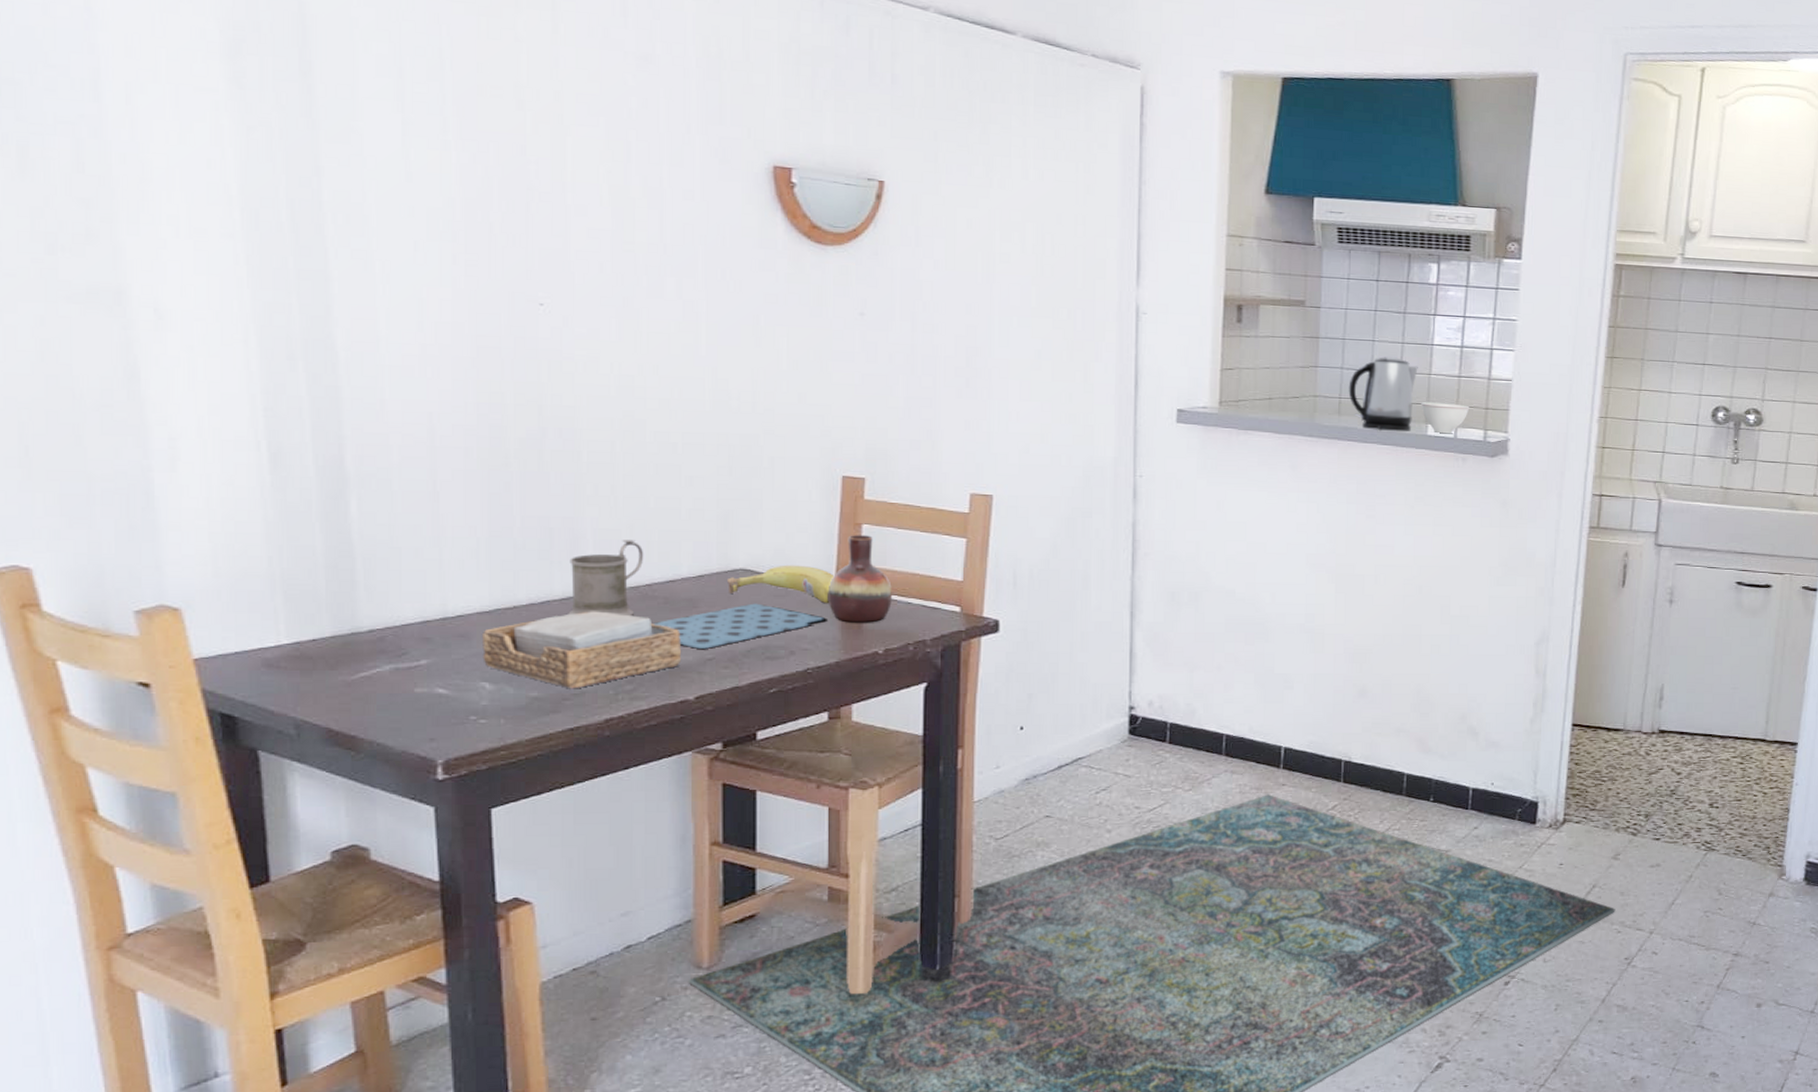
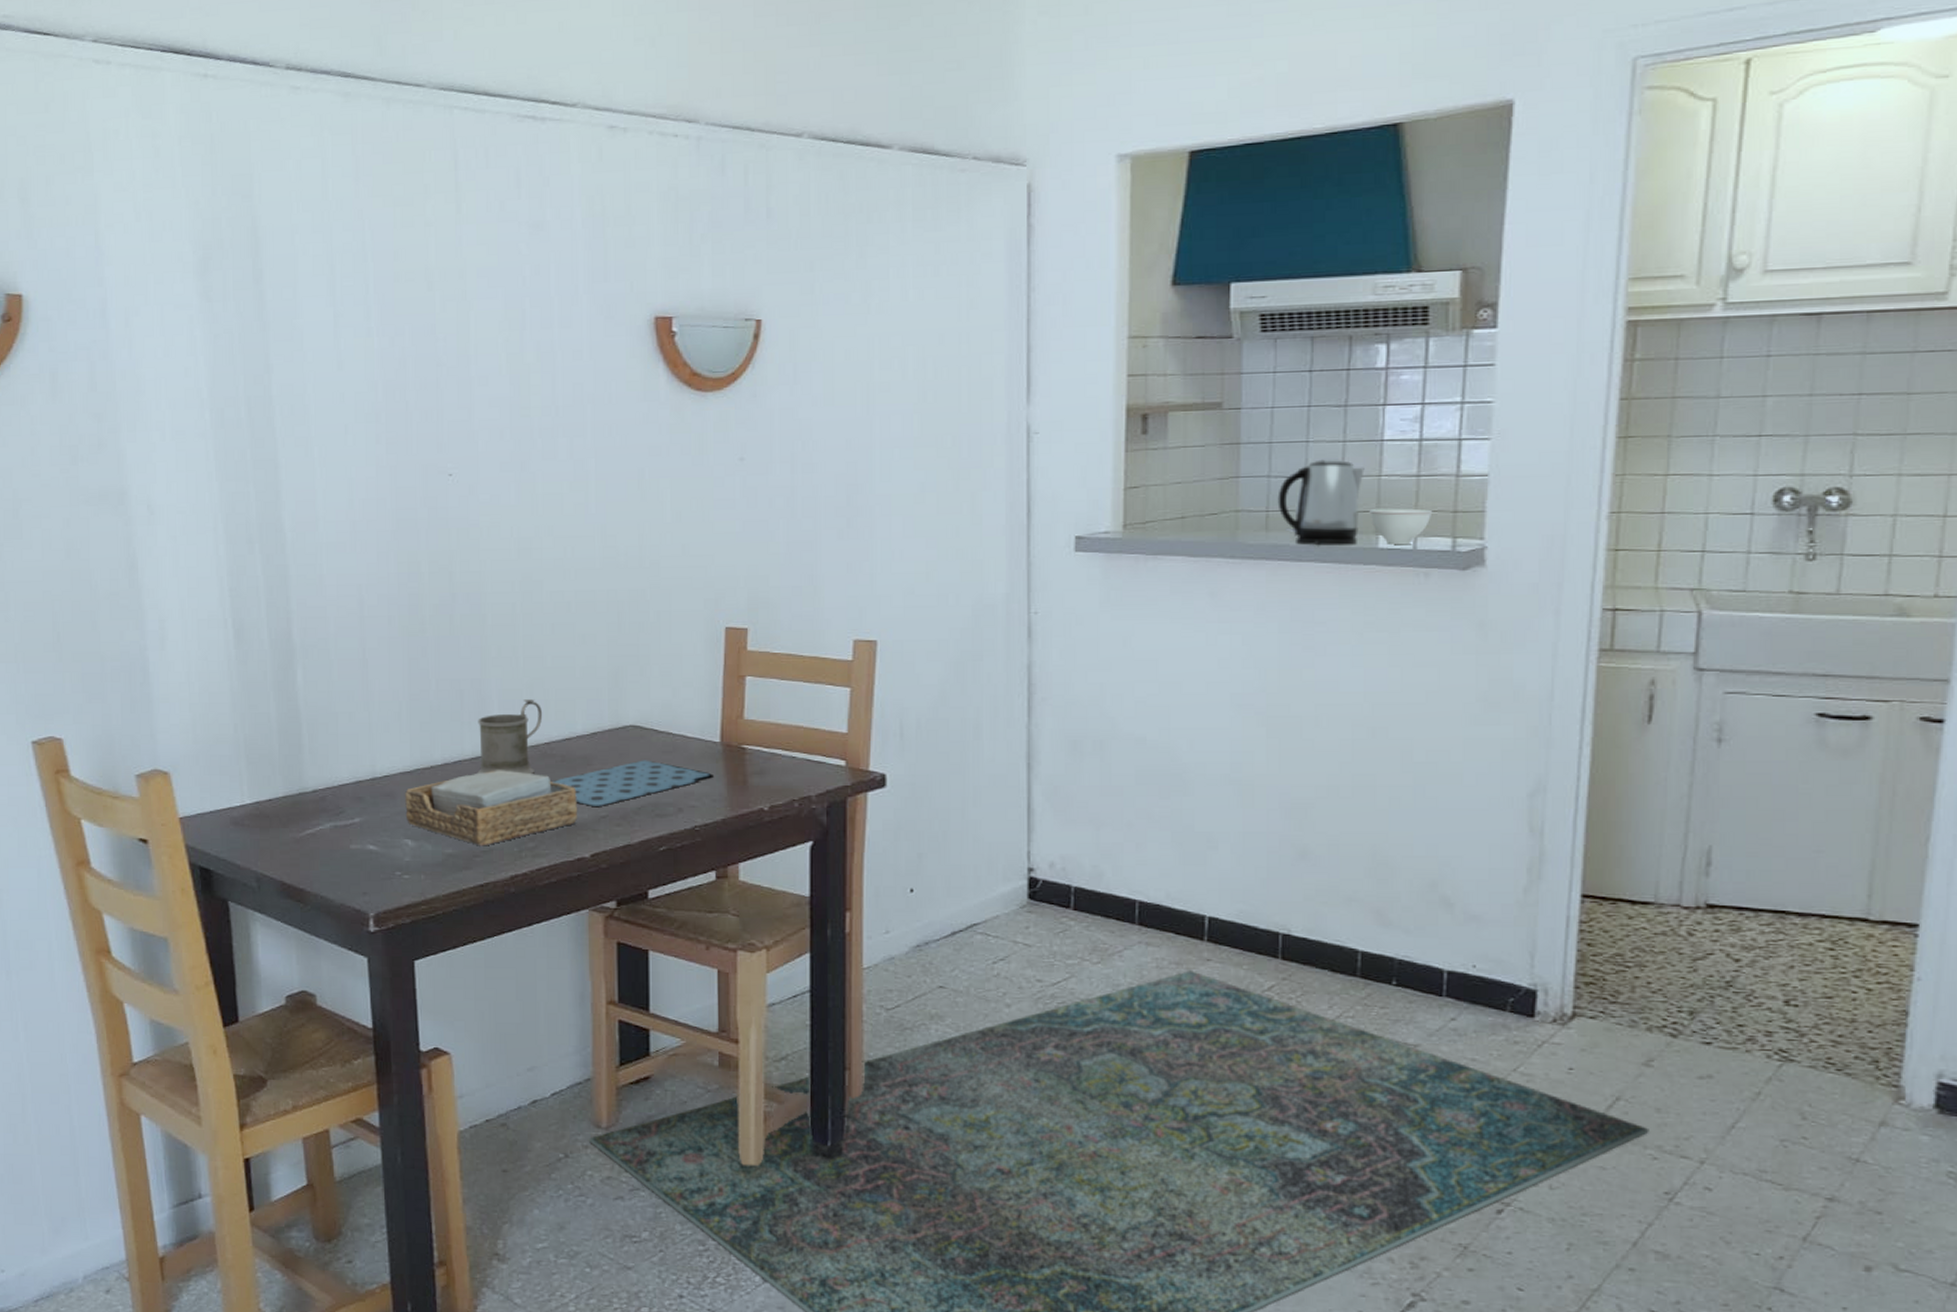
fruit: present [726,565,835,604] -> none [617,720,720,760]
vase: present [827,535,893,624] -> none [713,688,777,780]

